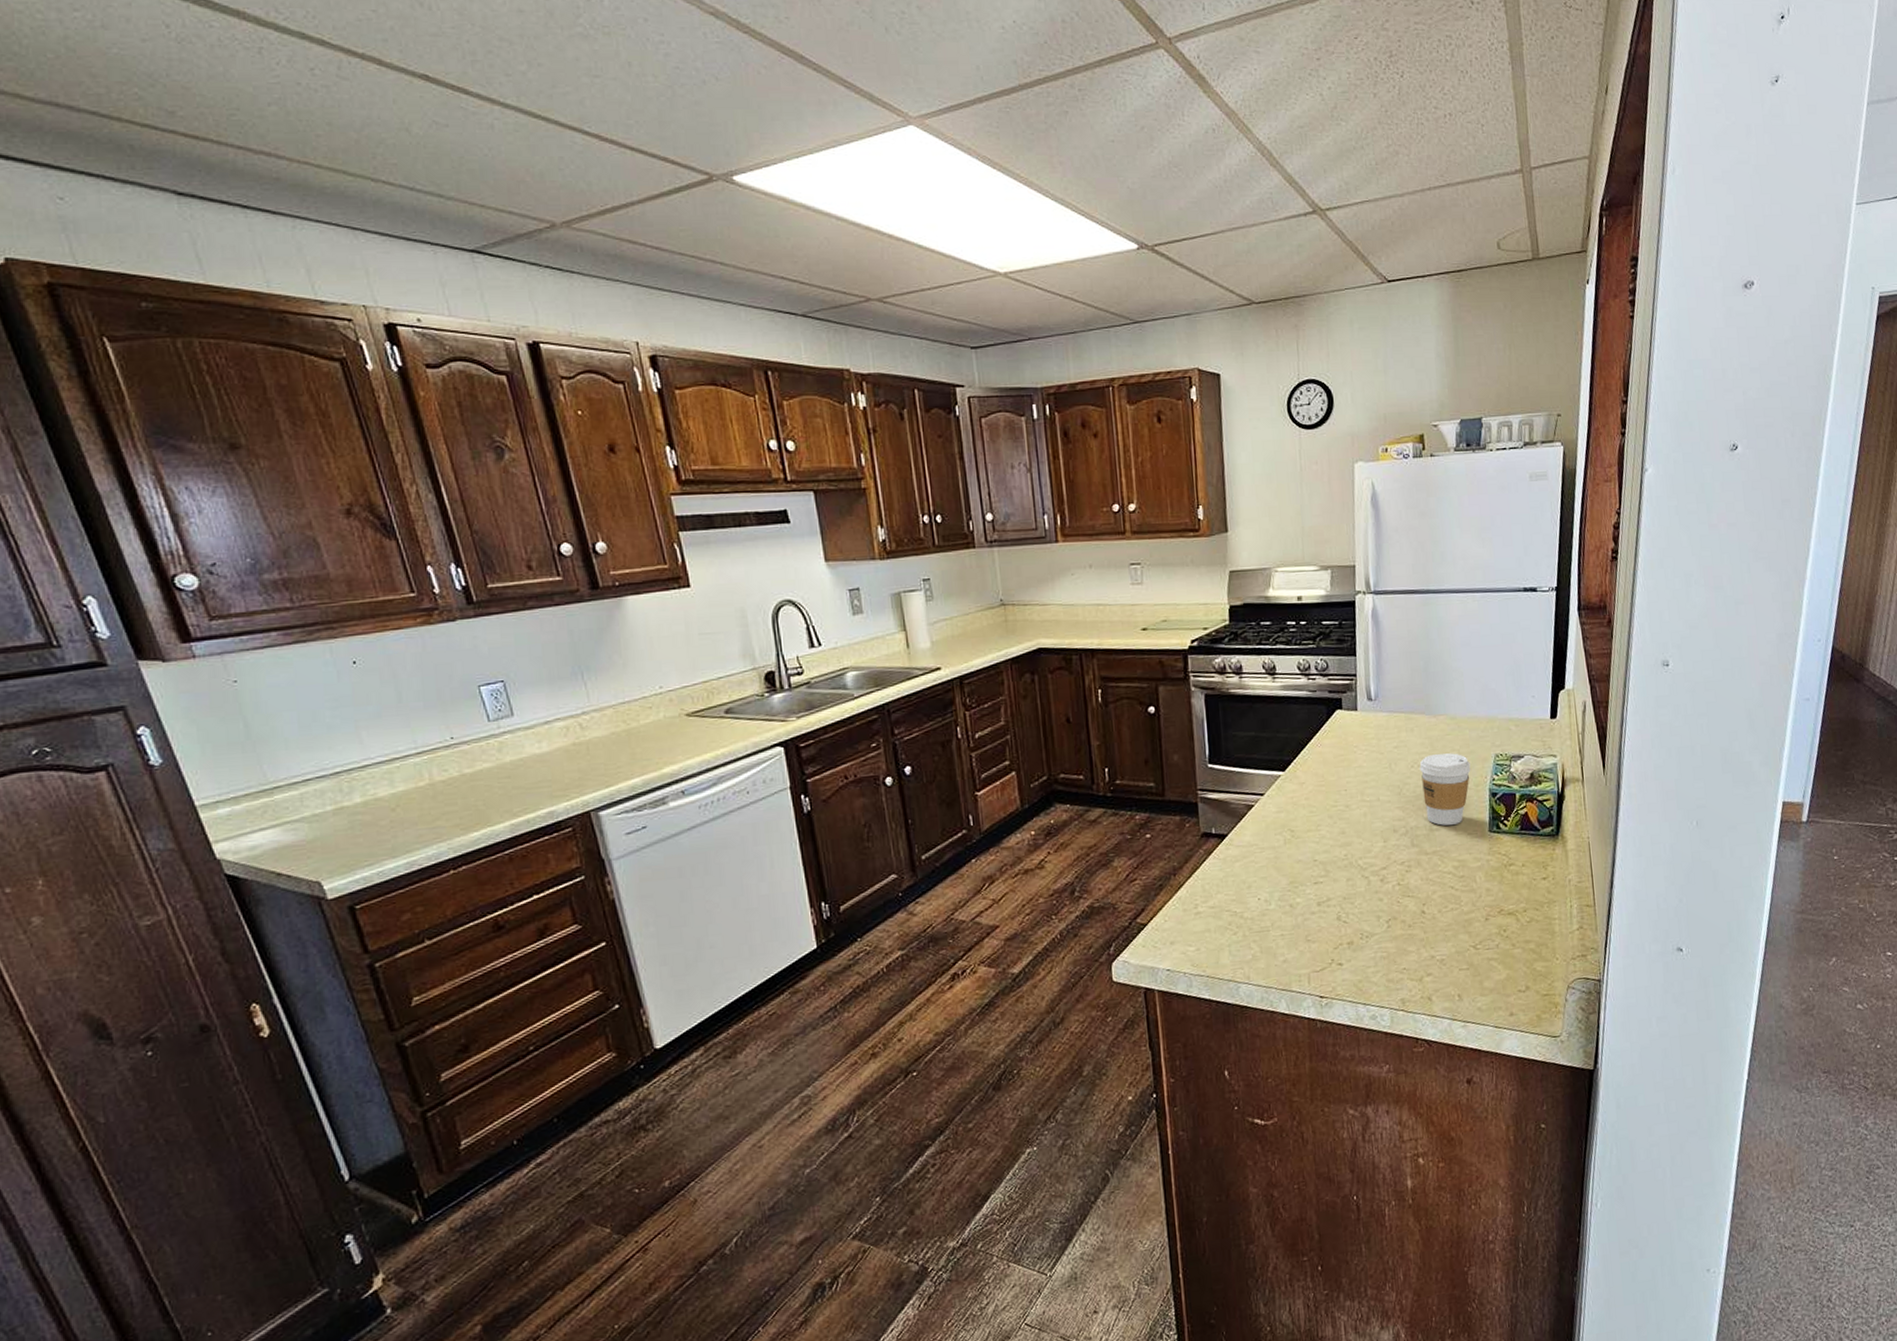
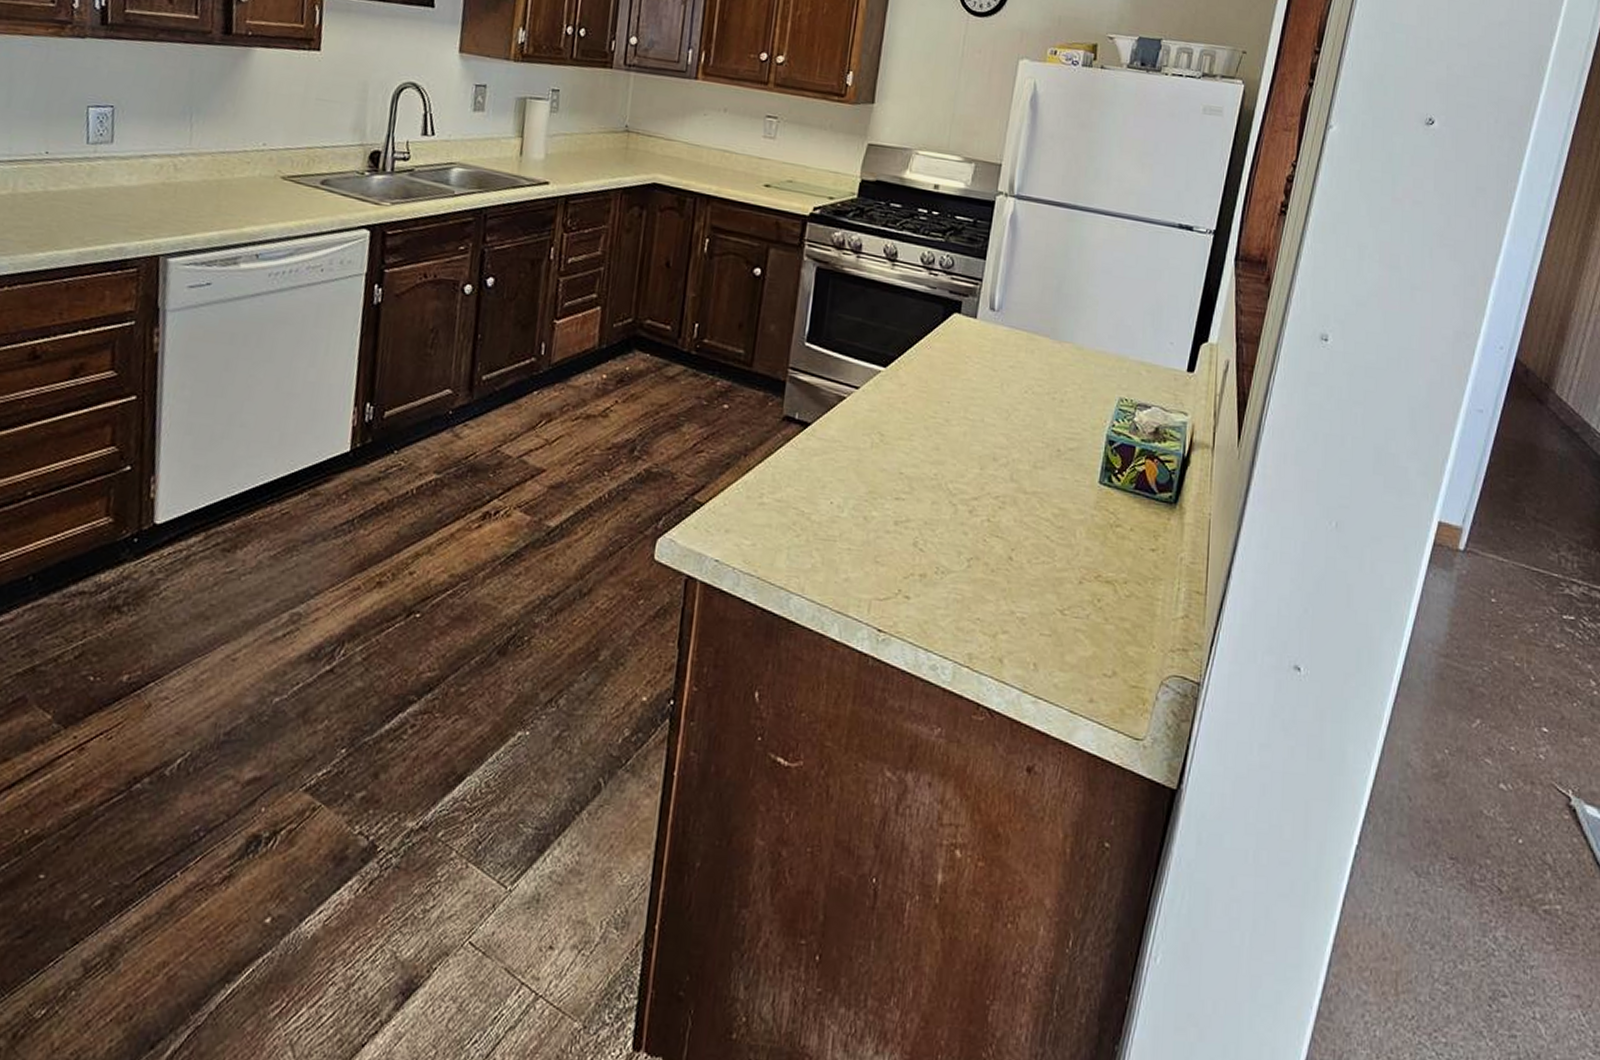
coffee cup: present [1419,753,1471,826] -> none [1032,383,1090,467]

